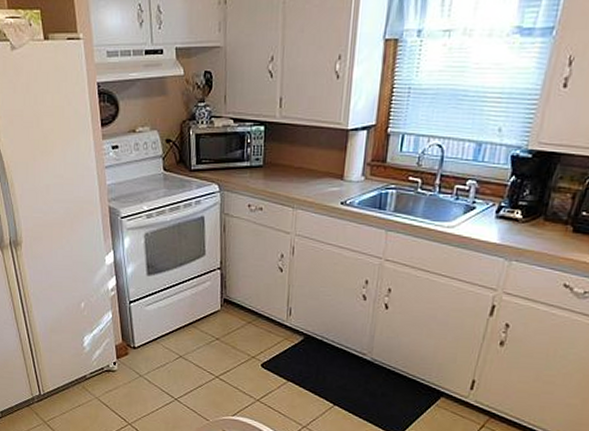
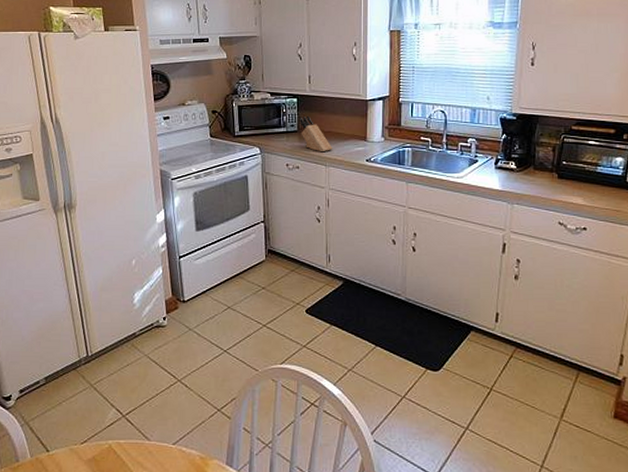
knife block: none [266,147,303,192] -> present [300,115,333,152]

